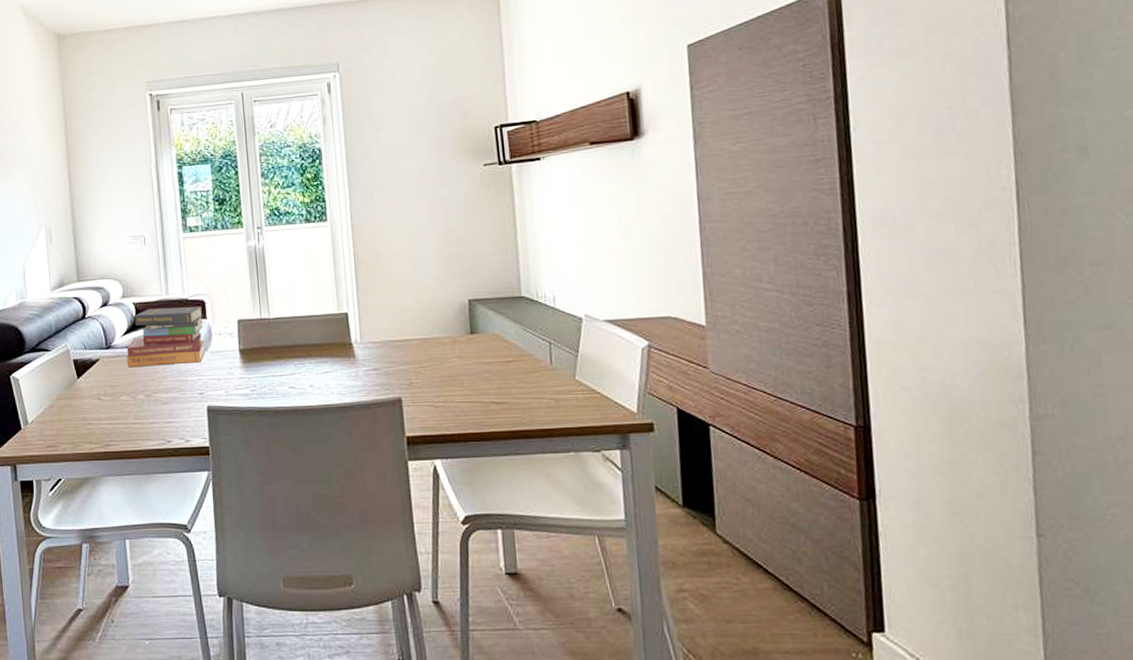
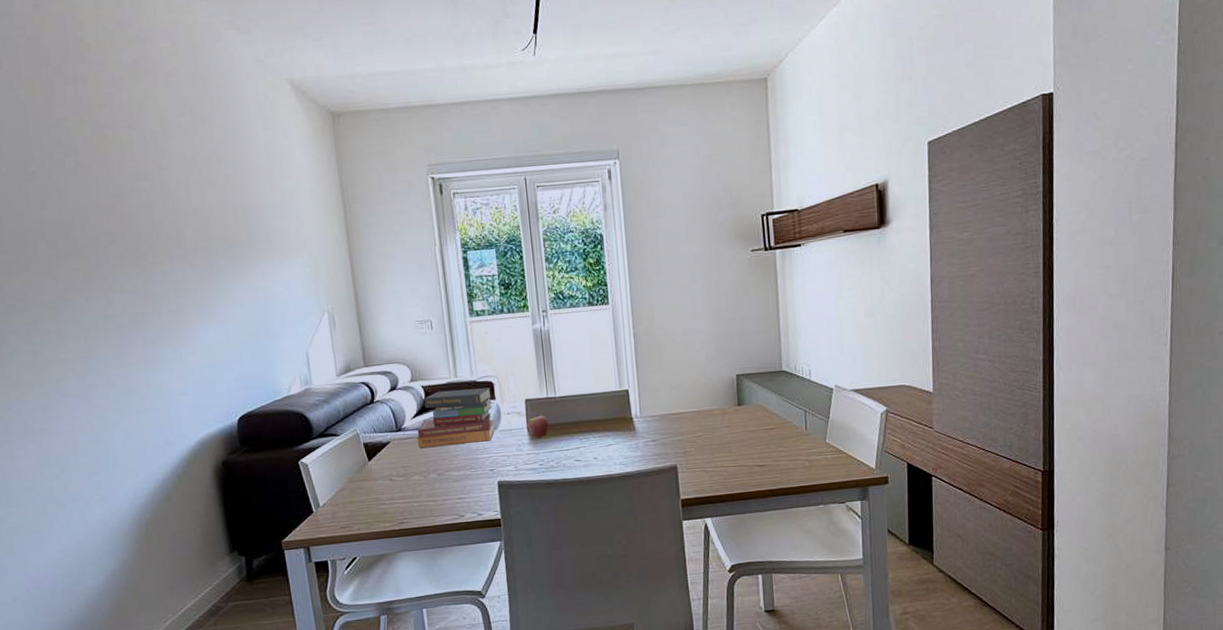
fruit: none [239,331,262,362] -> present [527,409,549,439]

